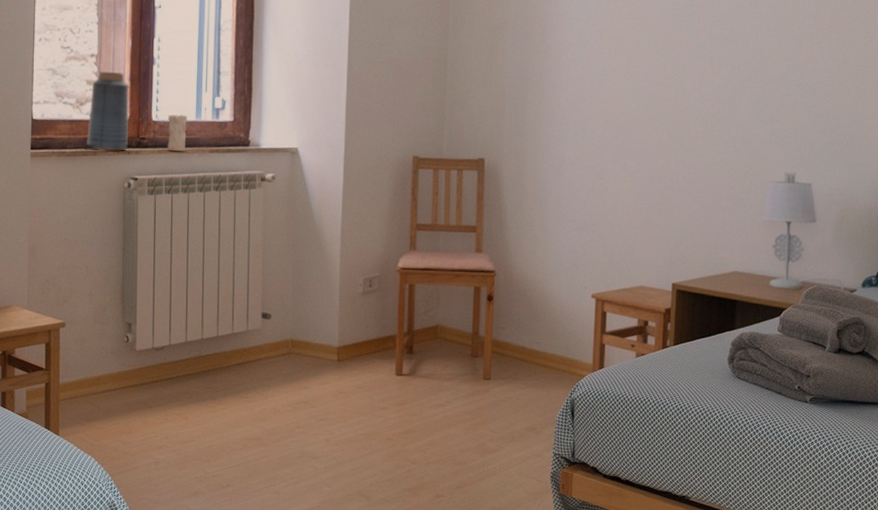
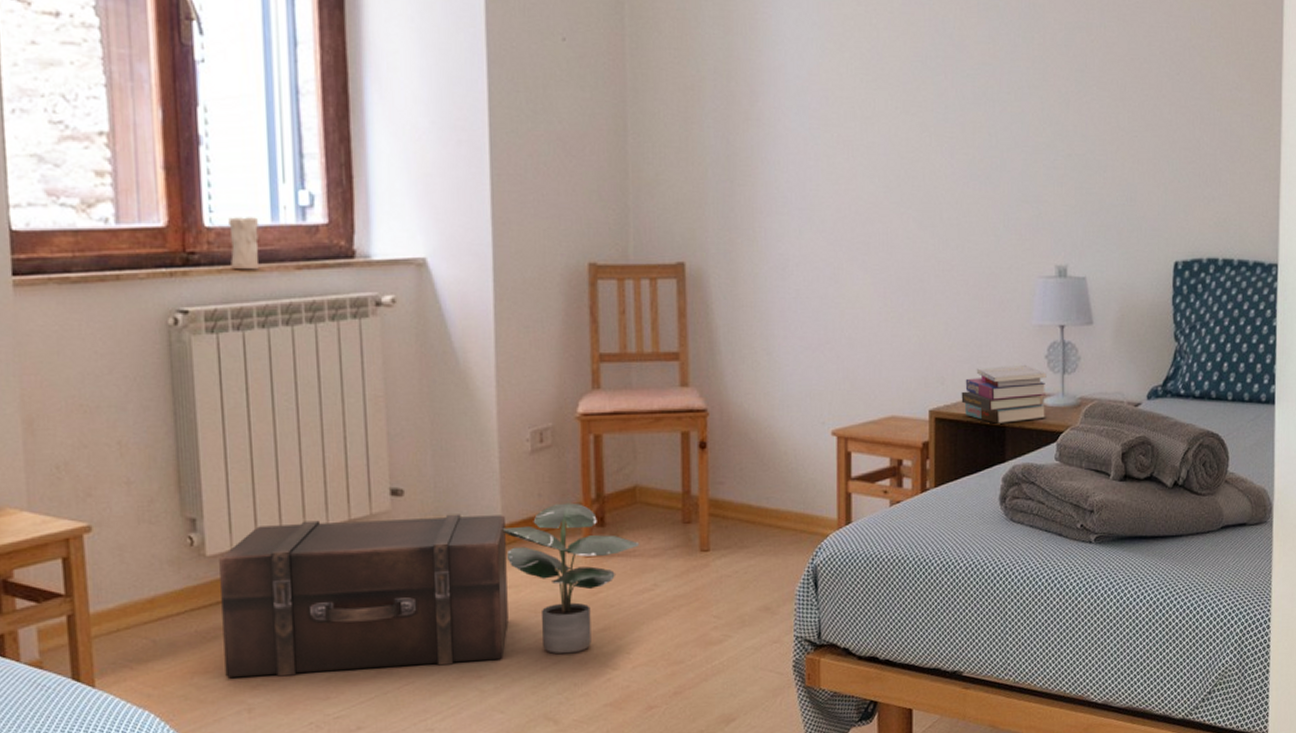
vase: present [87,71,129,152] -> none [102,156,169,274]
suitcase: none [142,331,341,447] -> present [219,514,509,679]
potted plant: none [337,333,438,448] -> present [501,502,640,654]
books: none [699,251,774,299] -> present [961,364,1047,424]

